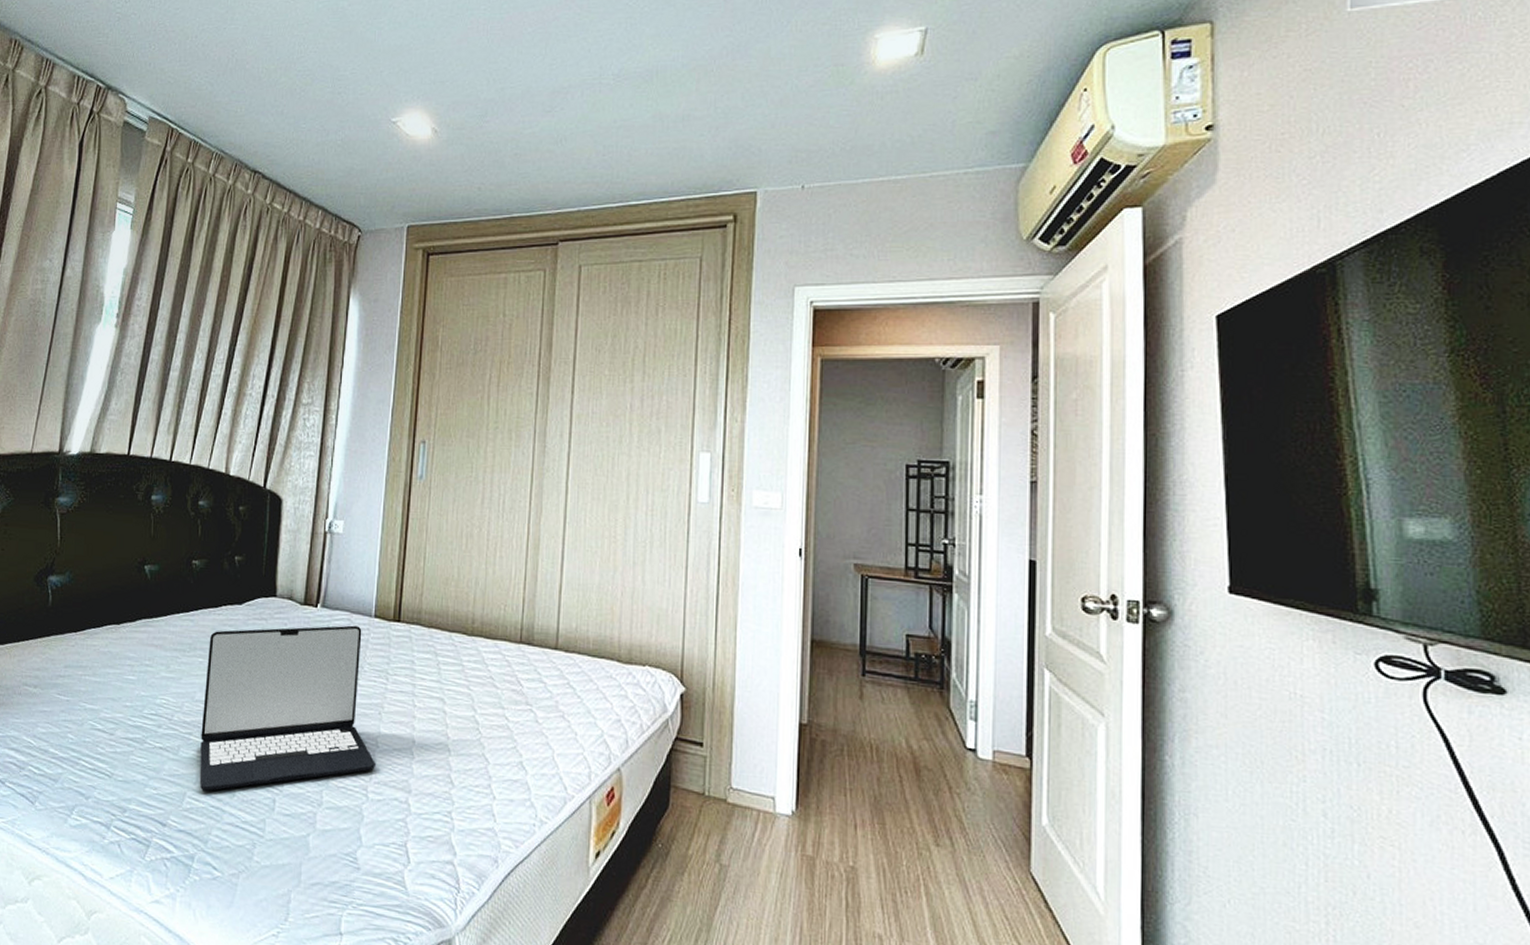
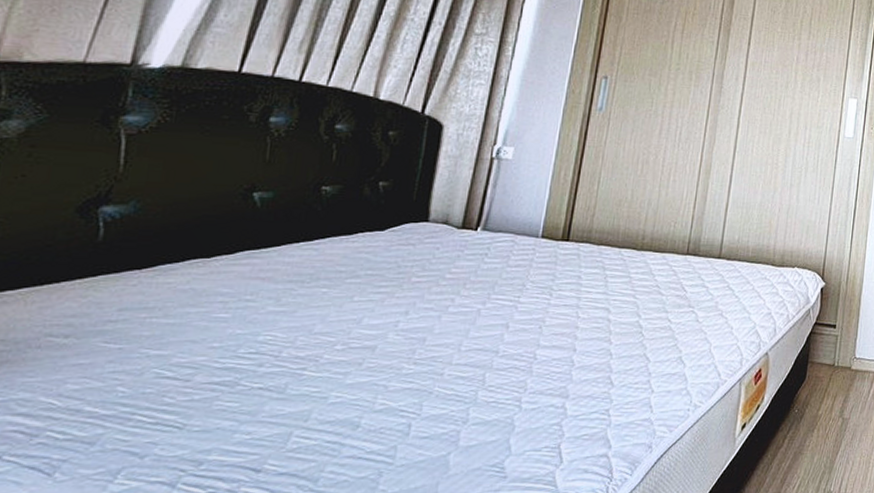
laptop: present [199,625,375,791] -> none [313,246,532,427]

